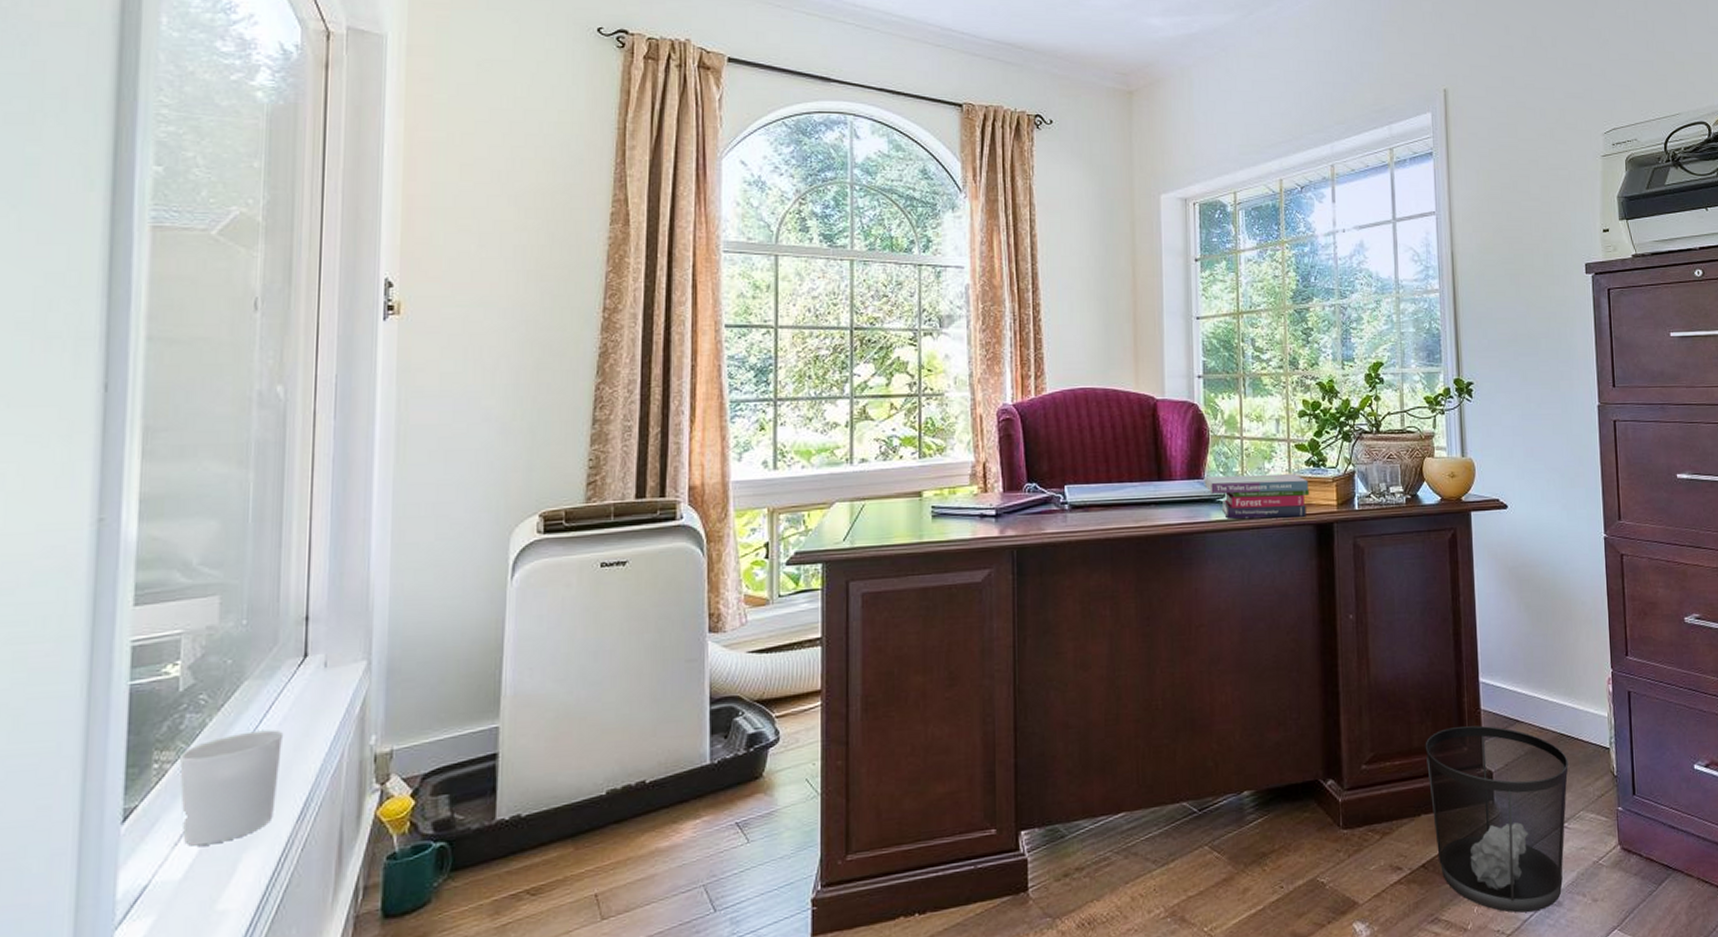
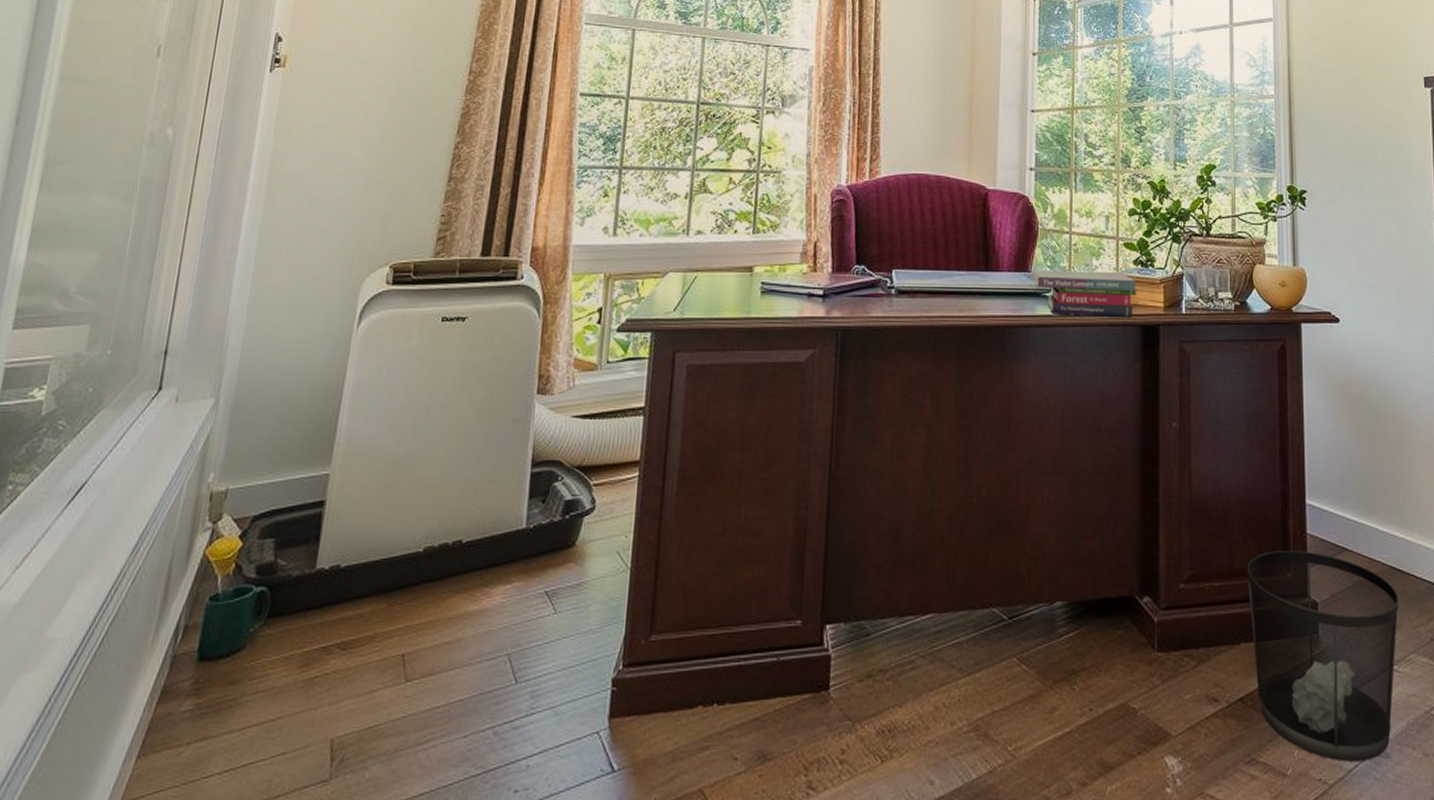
candle holder: present [179,729,284,847] -> none [24,460,131,571]

